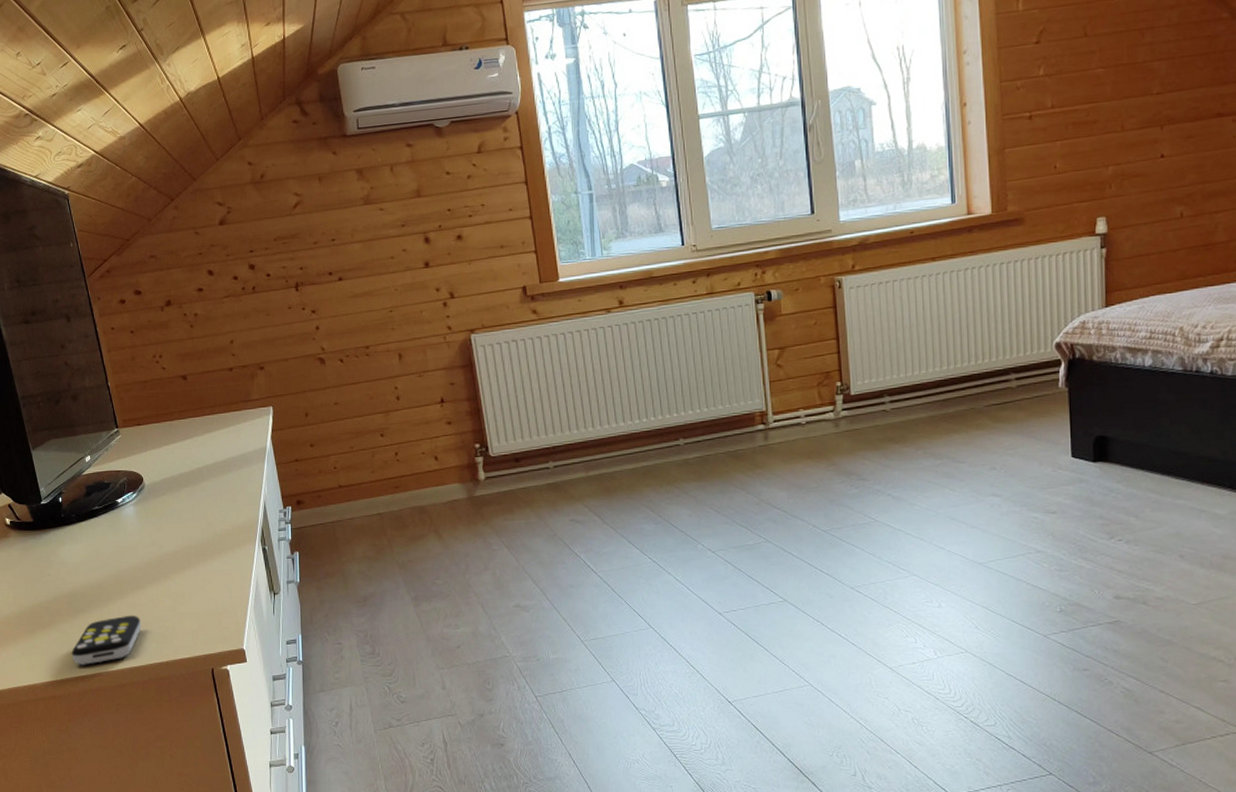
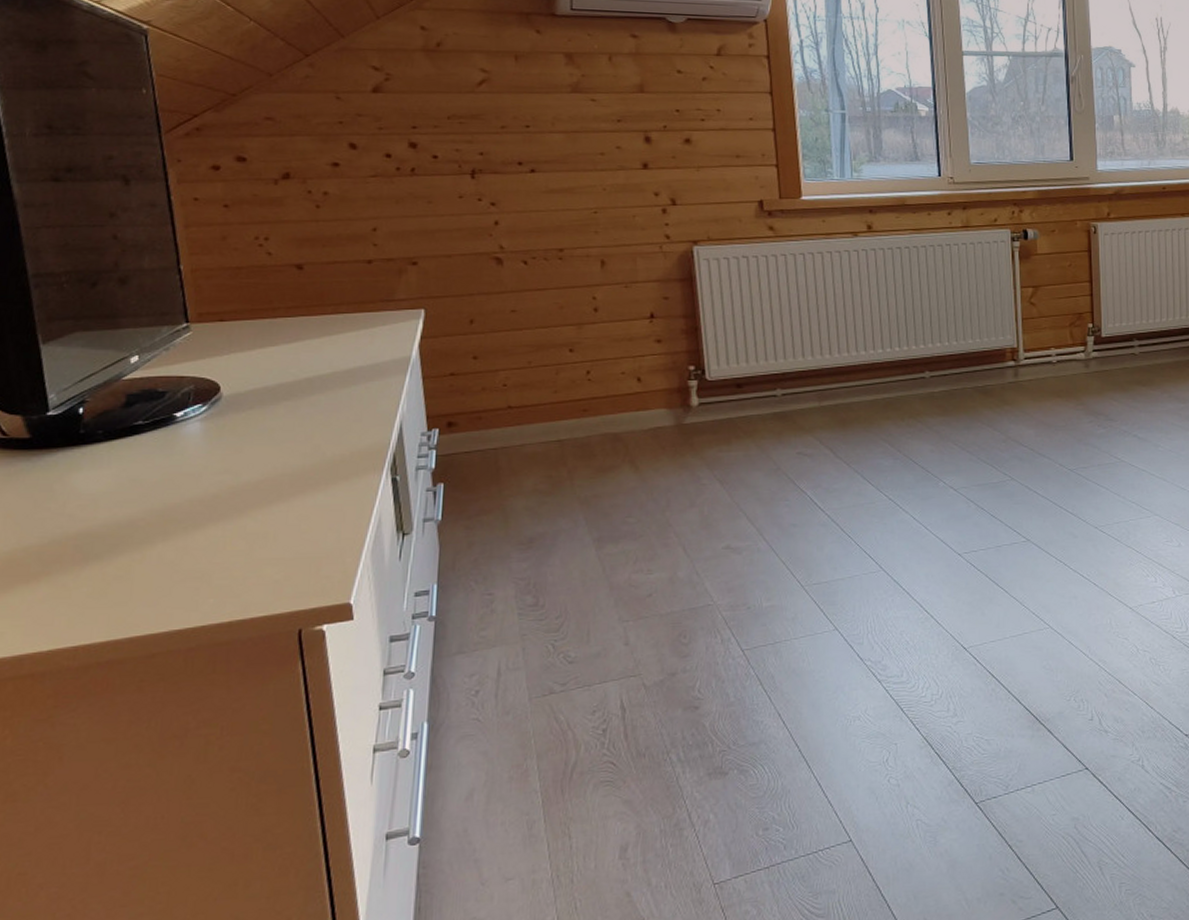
remote control: present [71,615,142,666] -> none [71,562,194,631]

